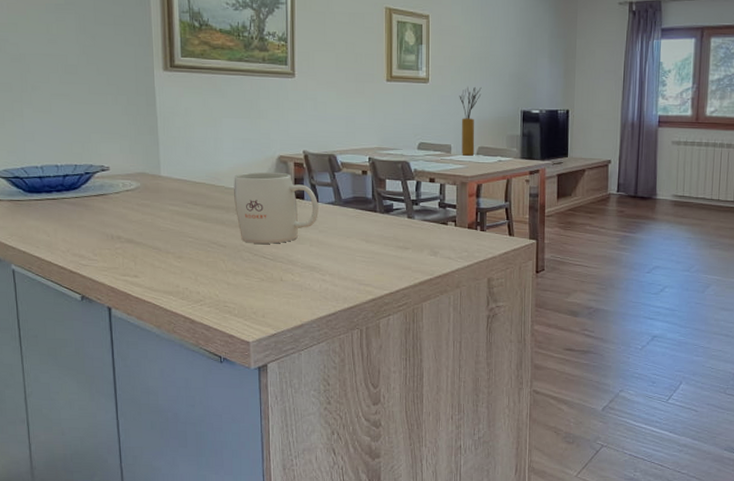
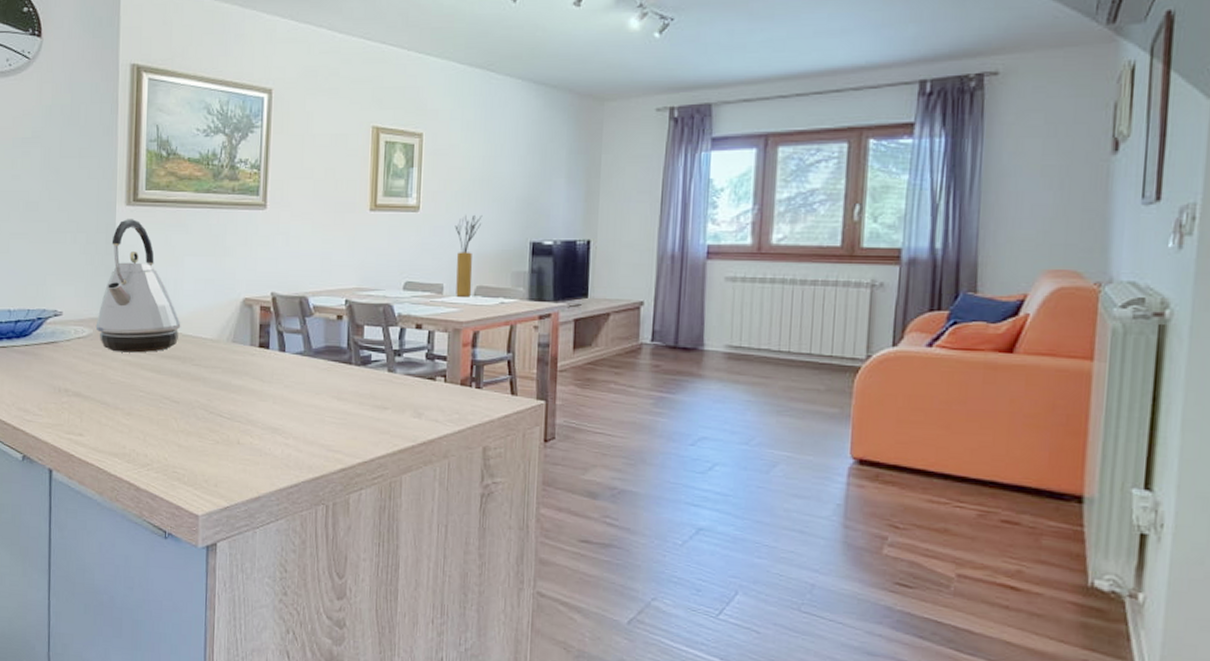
kettle: none [142,83,223,204] -> present [95,219,181,353]
mug: present [234,171,318,244] -> none [191,316,285,400]

